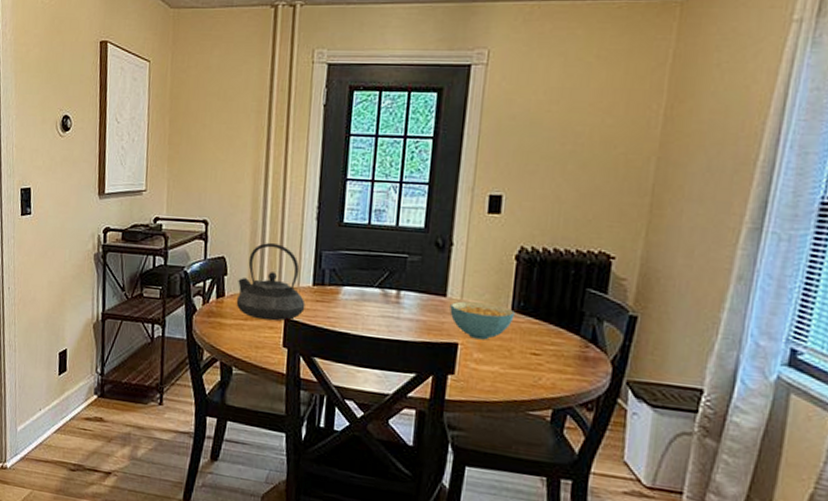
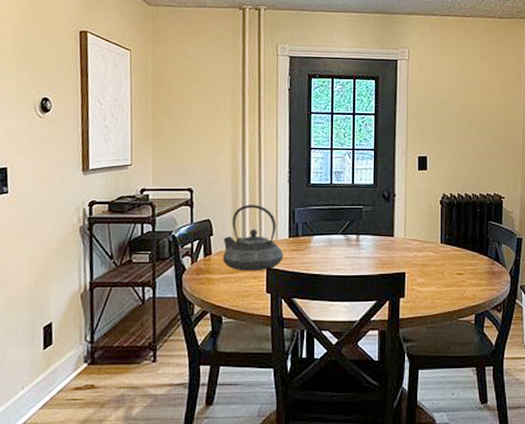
cereal bowl: present [450,301,515,340] -> none [397,239,443,267]

